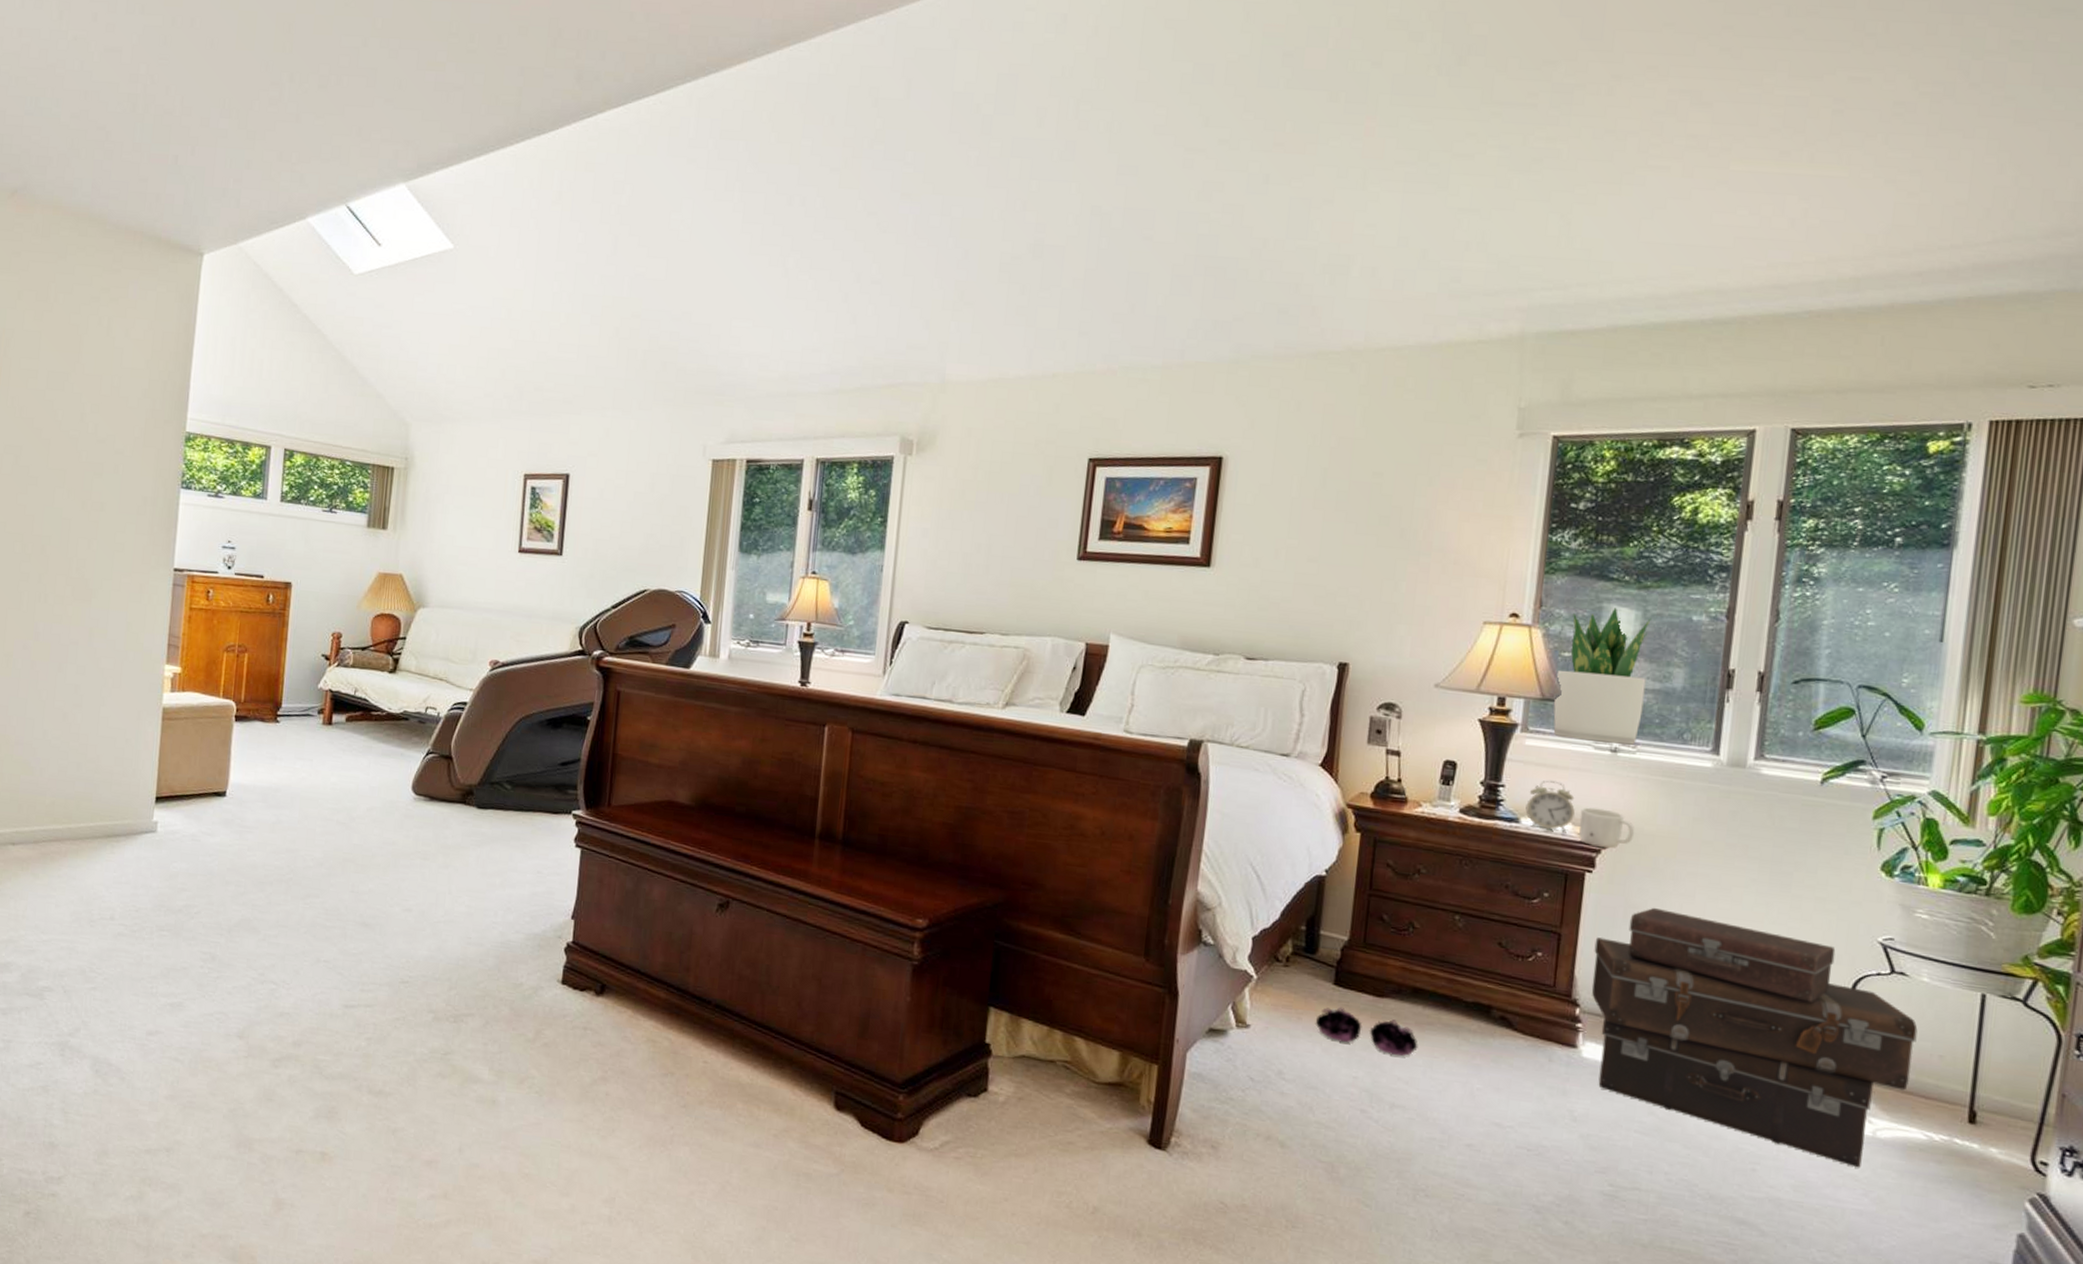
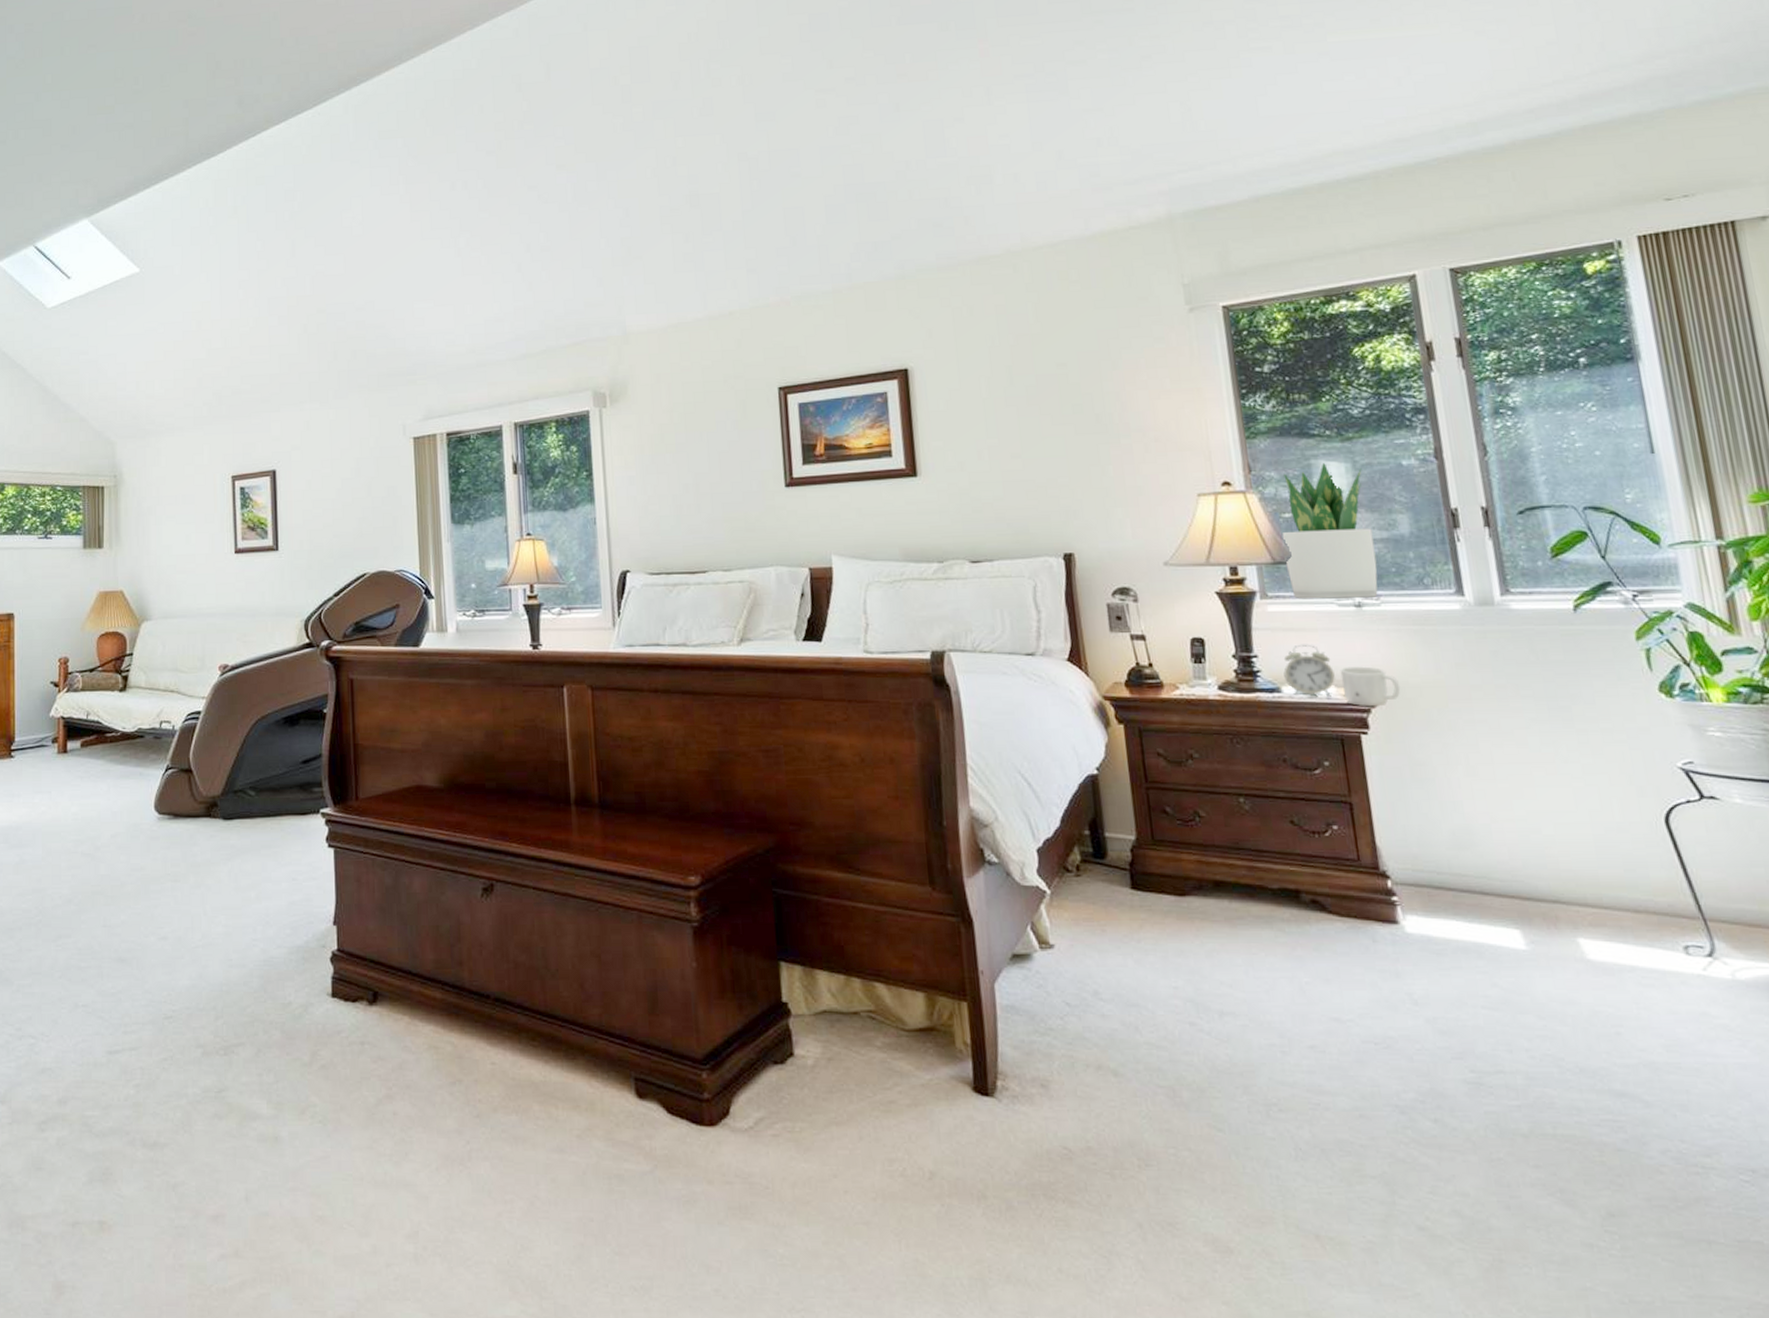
slippers: present [1315,1006,1418,1056] -> none [1120,912,1234,957]
suitcase: present [1591,907,1918,1168] -> none [1388,762,1754,1016]

